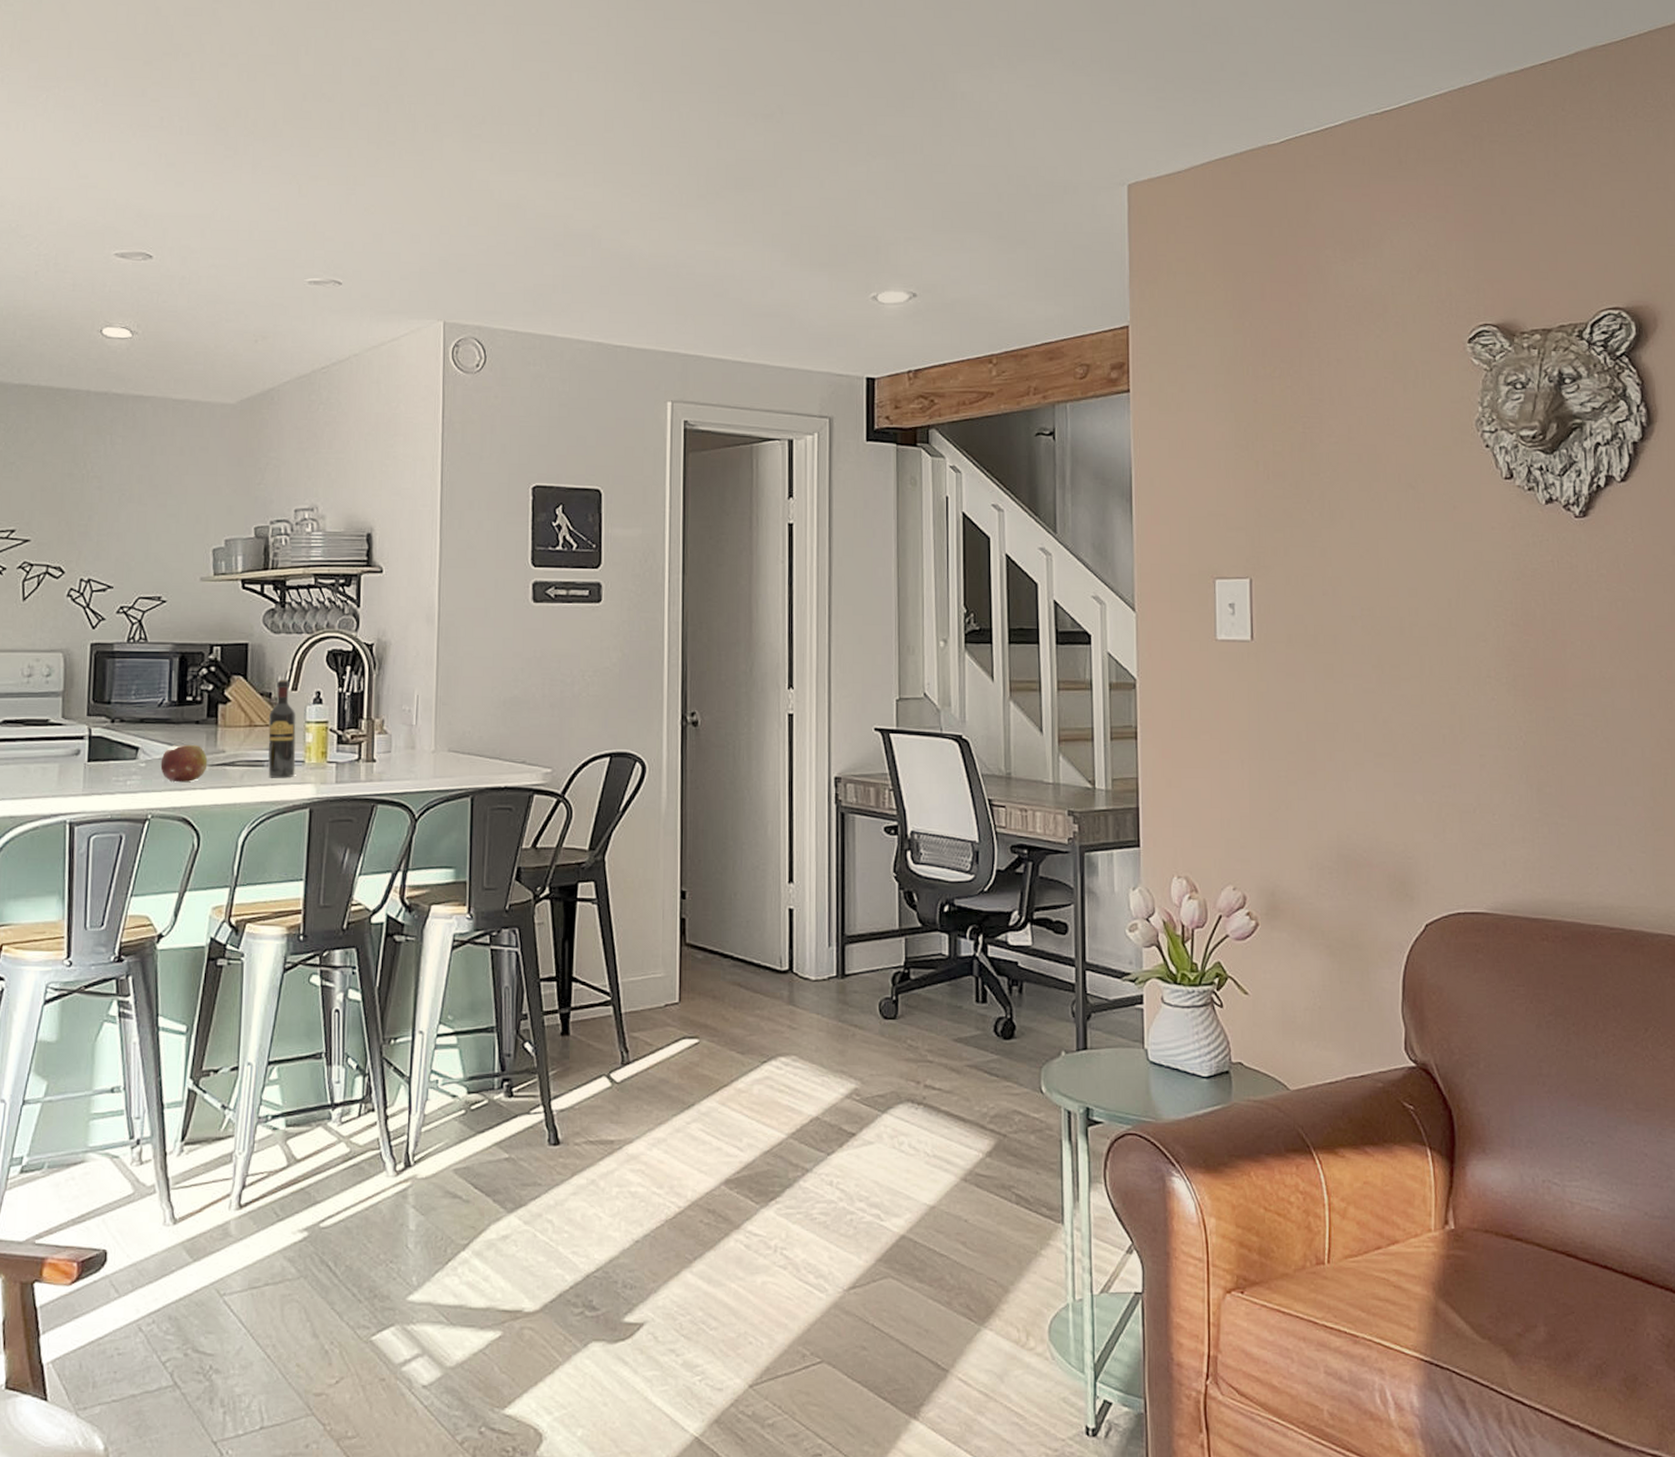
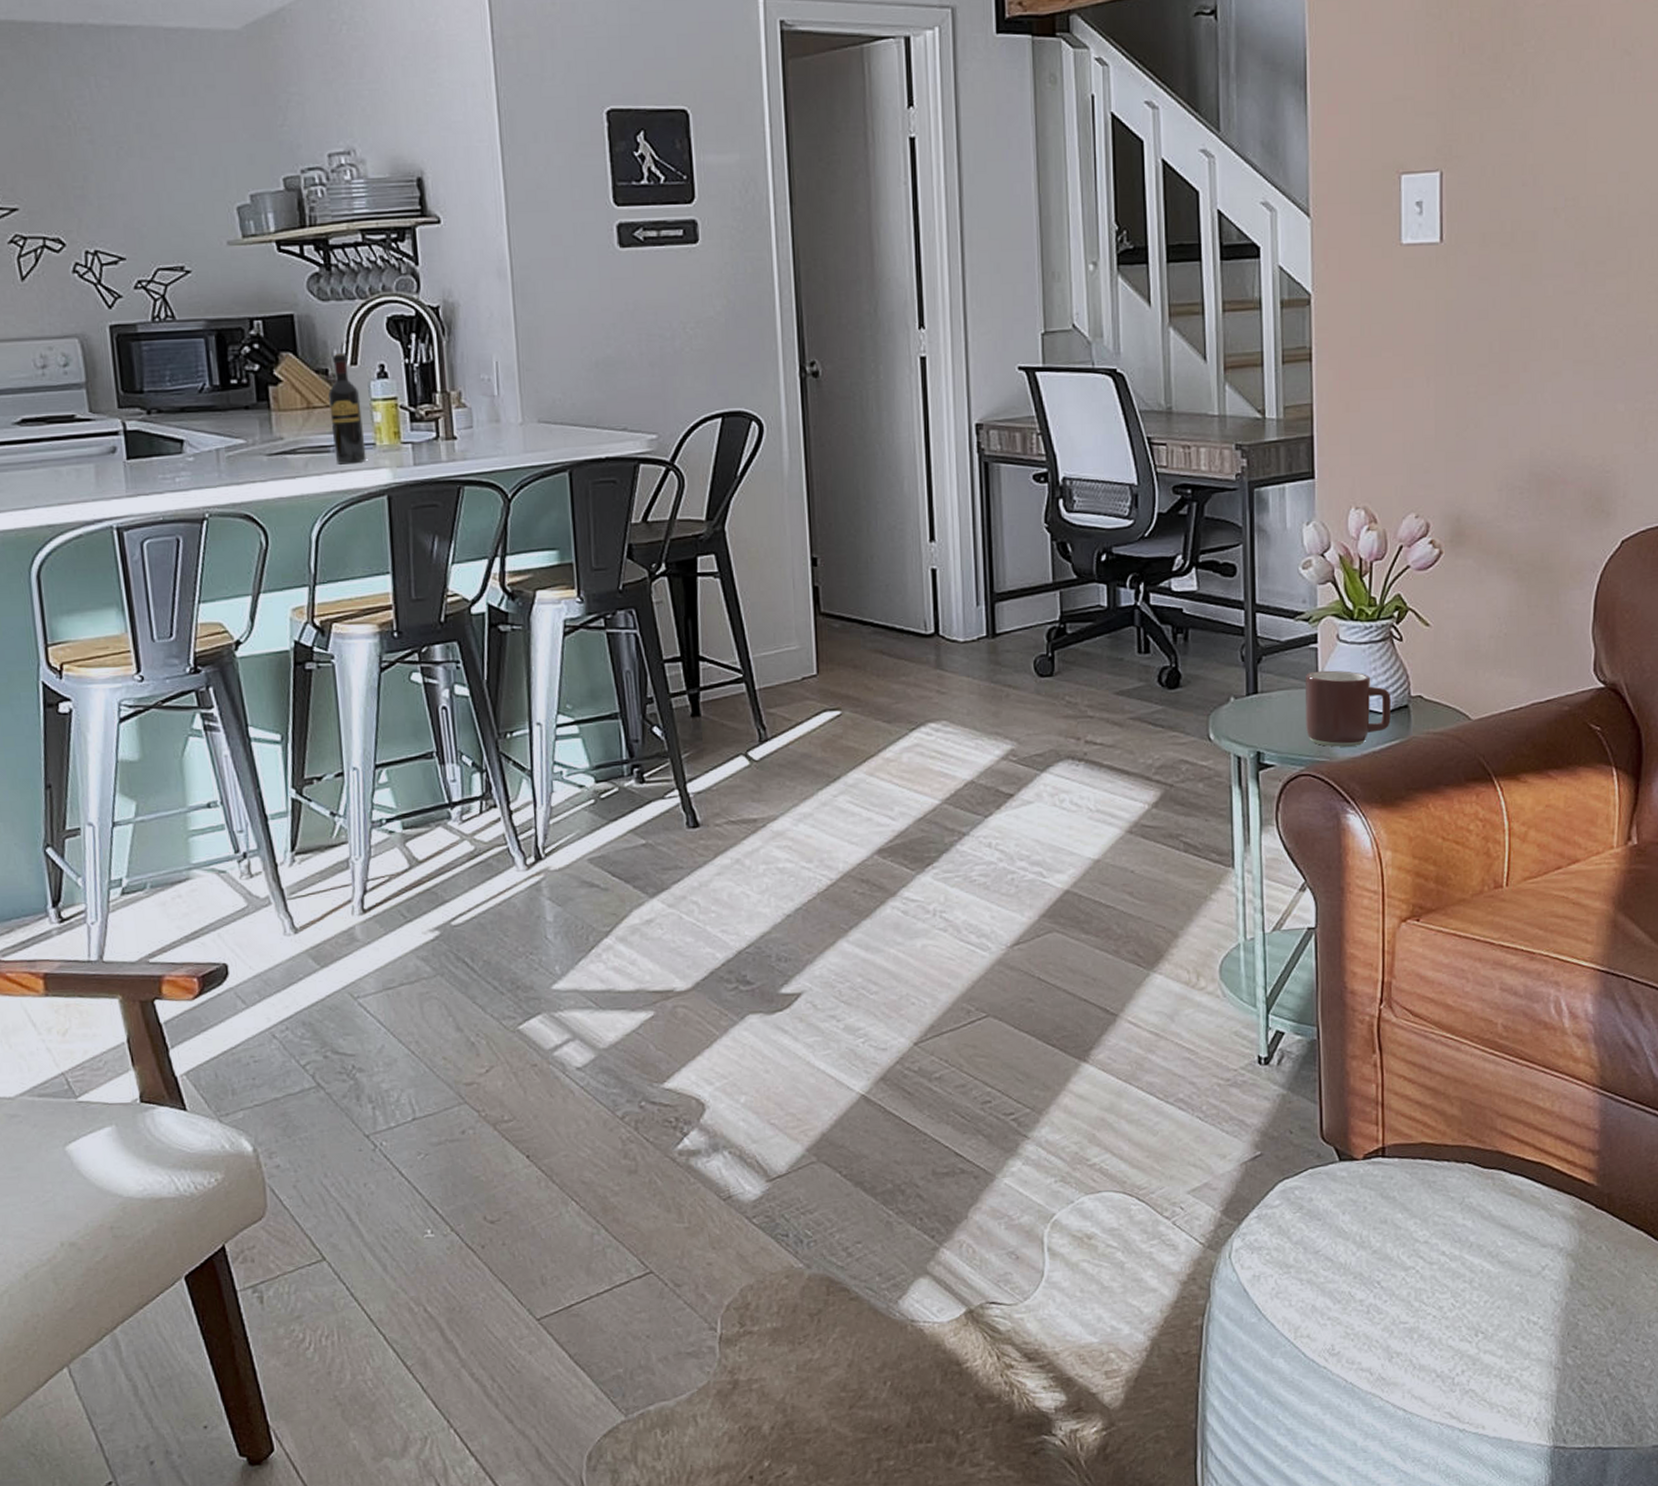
fruit: present [160,744,208,783] -> none [211,432,265,476]
mug: none [1131,1031,1213,1109] -> present [1305,670,1391,747]

